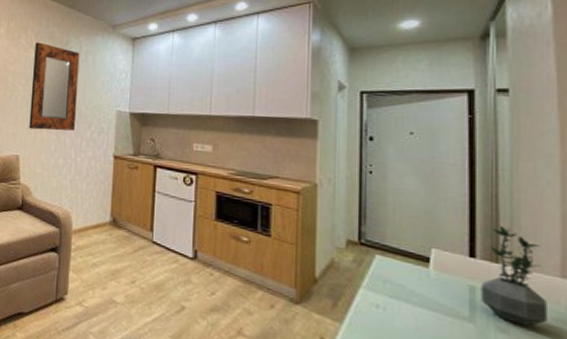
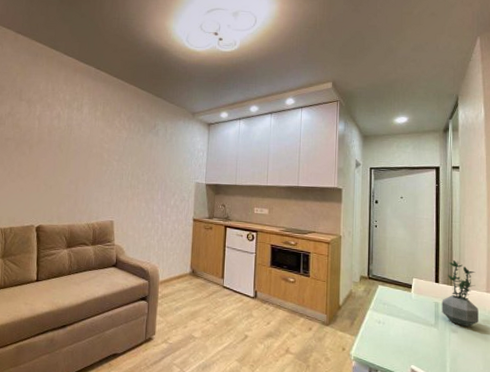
home mirror: present [29,42,80,131] -> none [122,124,166,199]

